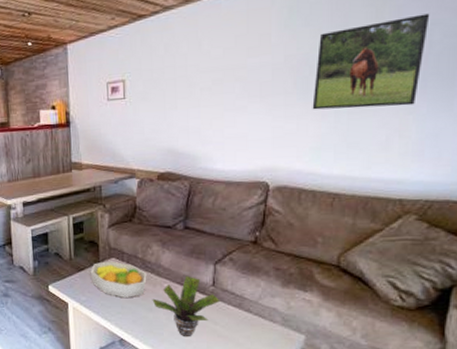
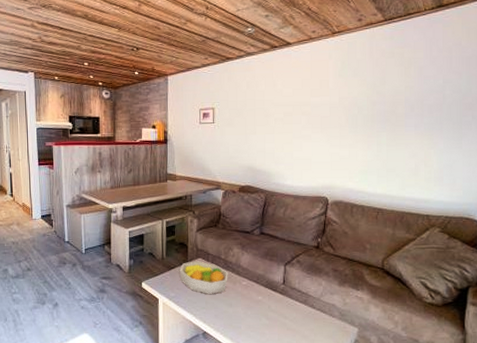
potted plant: present [152,275,221,337] -> none [232,275,290,330]
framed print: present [312,13,430,110] -> none [360,74,443,142]

